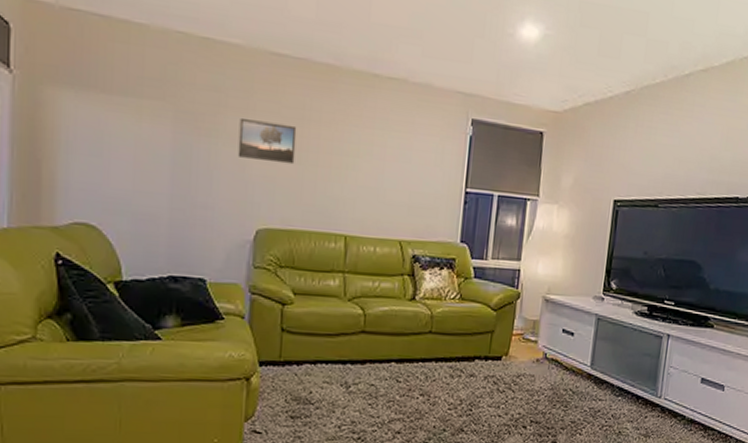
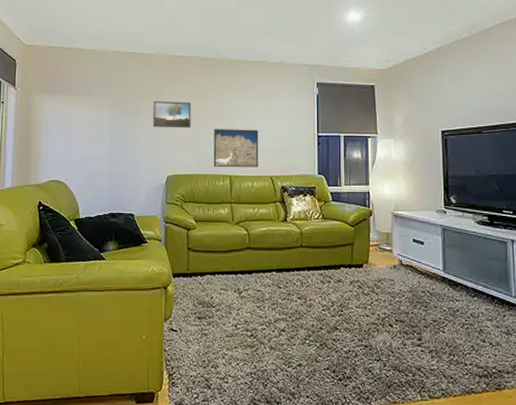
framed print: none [323,168,389,227] -> present [213,129,259,167]

